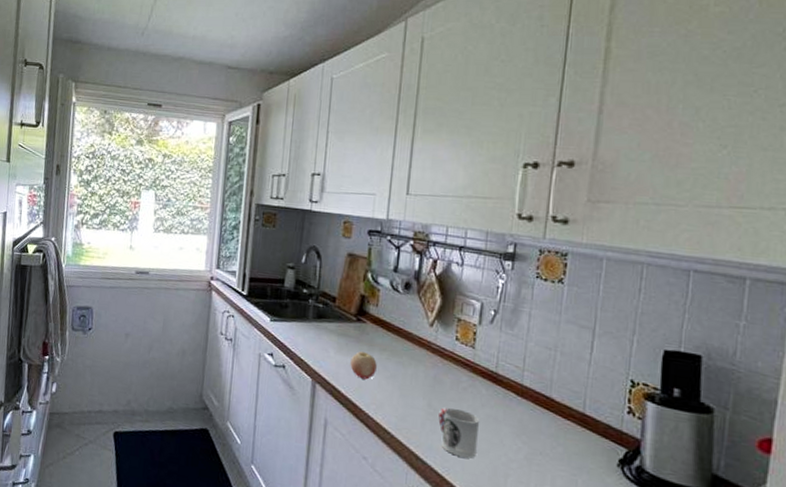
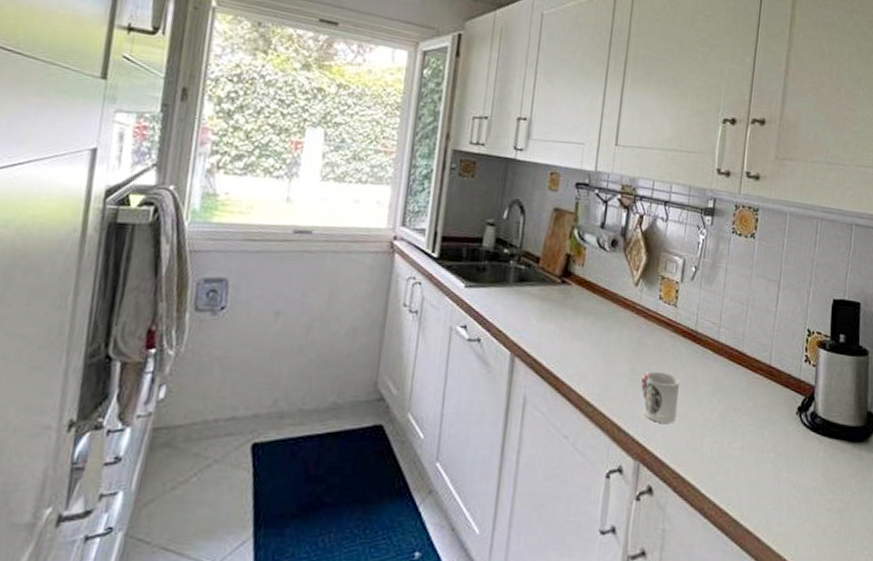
fruit: present [350,351,377,380] -> none [553,317,581,348]

